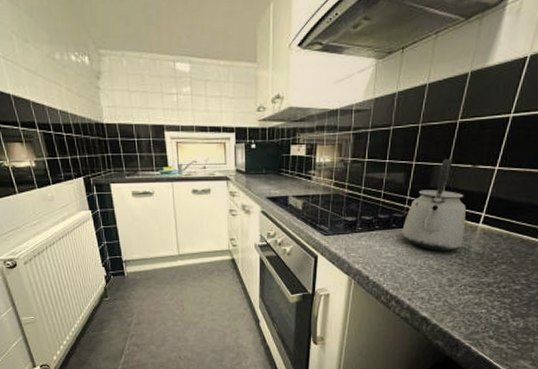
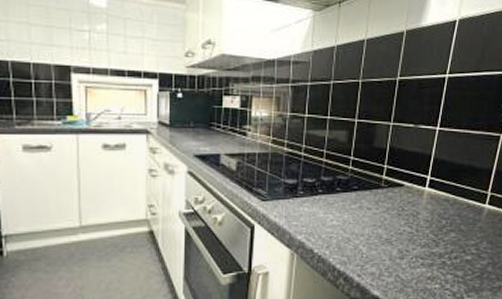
kettle: present [401,159,466,251] -> none [346,117,412,218]

